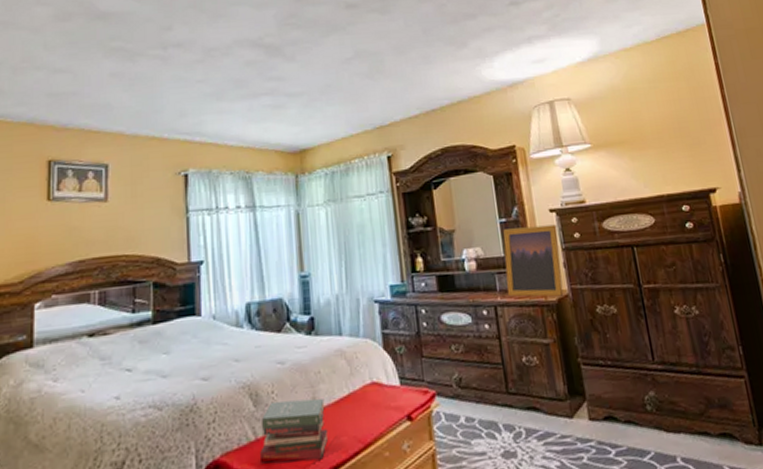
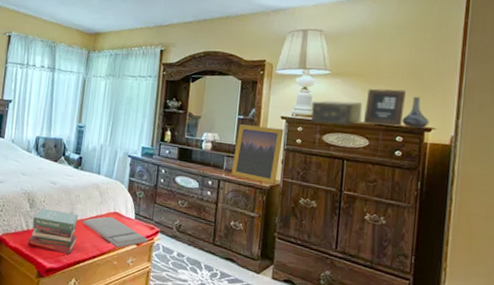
cushion: none [331,390,424,432] -> present [83,216,149,248]
decorative box: none [579,173,640,210] -> present [310,100,363,126]
picture frame: none [637,150,684,198] -> present [363,88,406,127]
decorative vase: none [682,154,712,193] -> present [402,96,430,129]

